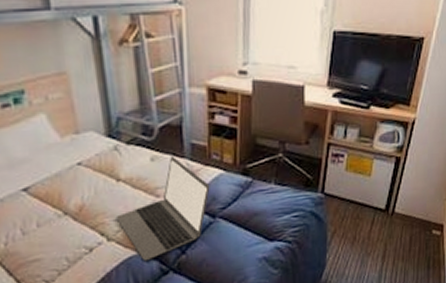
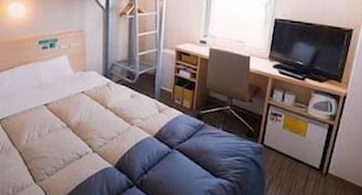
laptop: present [115,157,210,262] -> none [101,97,171,174]

